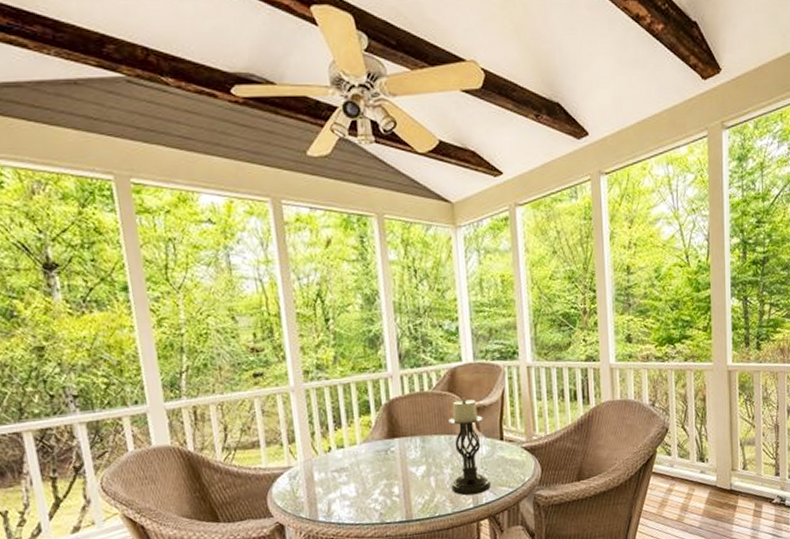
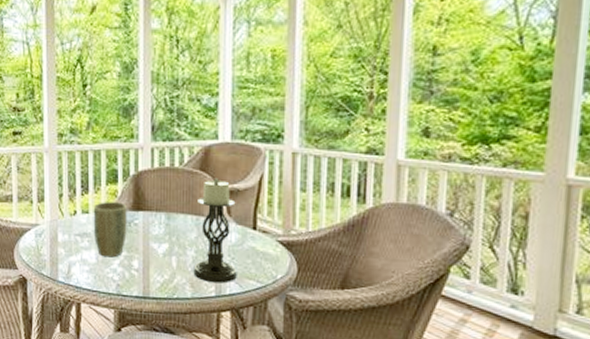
plant pot: none [348,432,385,489] -> present [93,202,127,258]

